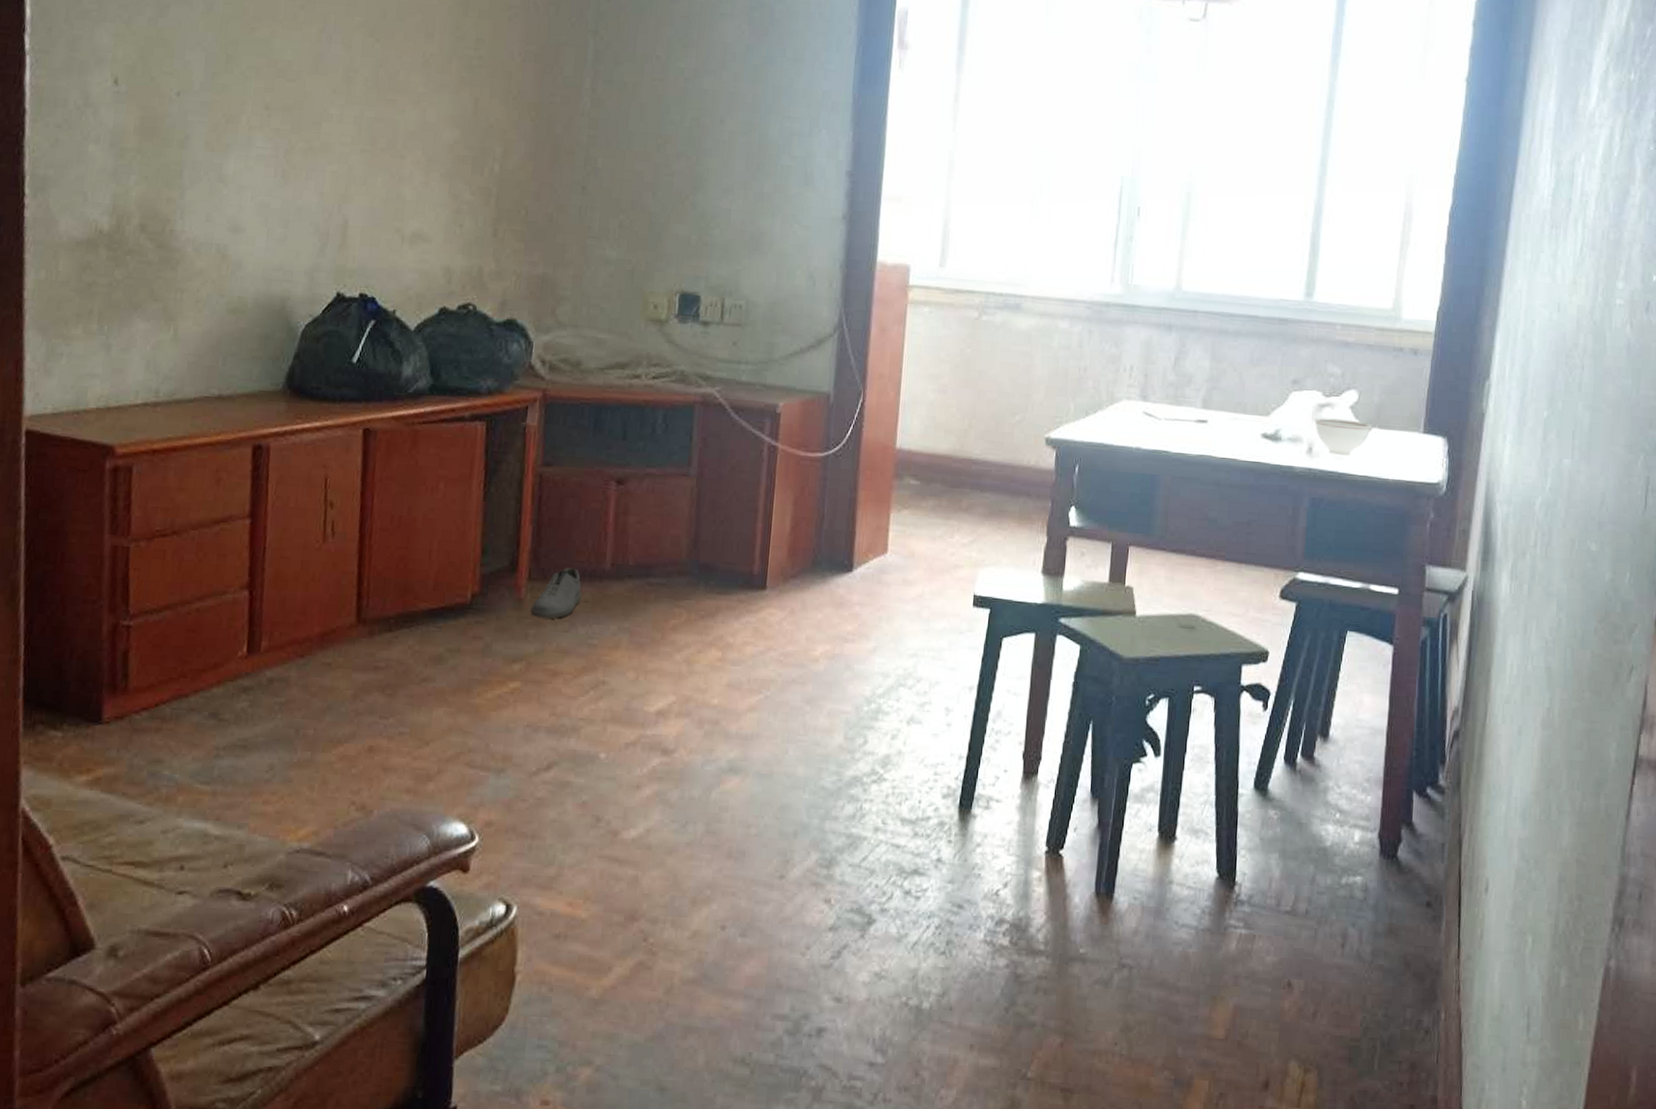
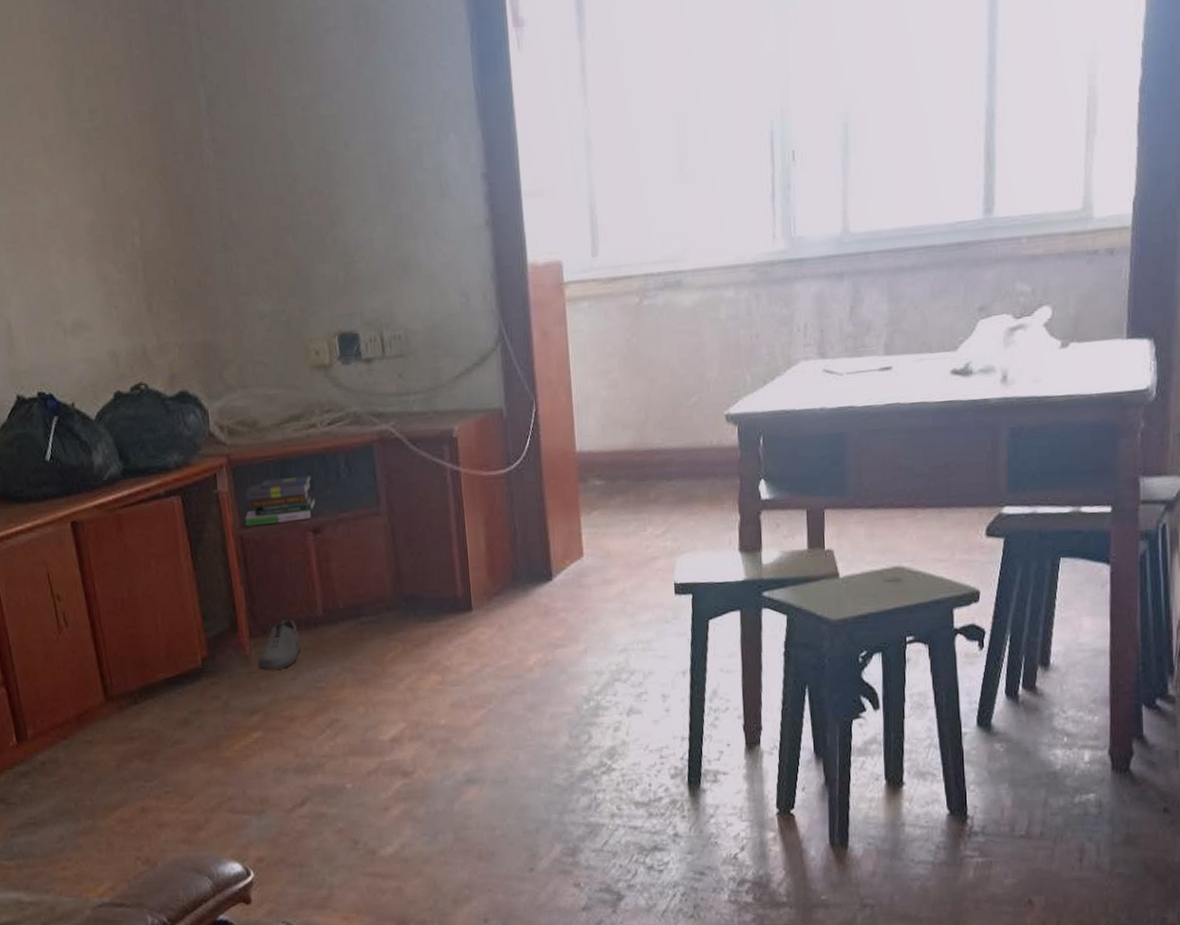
books: none [548,421,626,469] -> present [245,475,316,527]
bowl: present [1314,417,1372,456] -> none [1006,338,1070,379]

